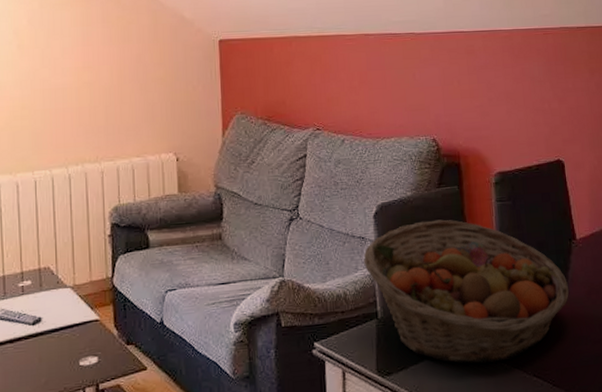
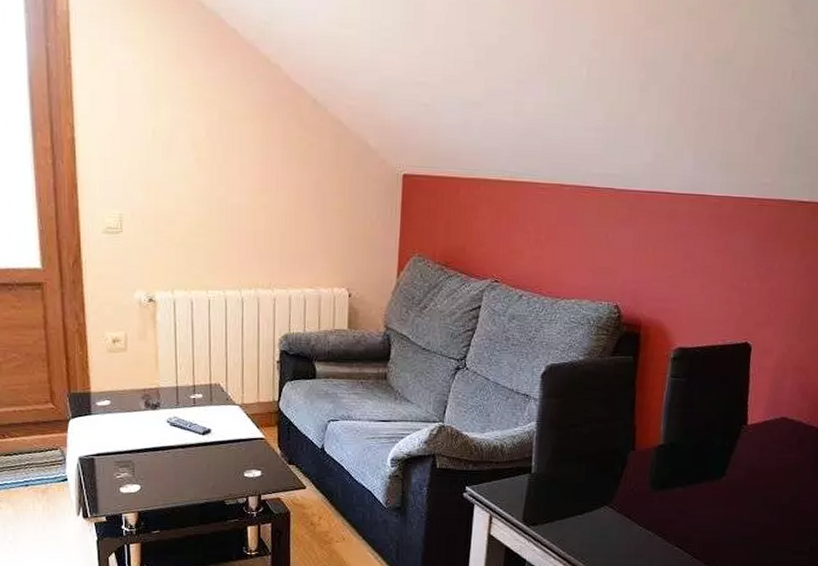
fruit basket: present [363,219,570,364] -> none [524,387,729,528]

